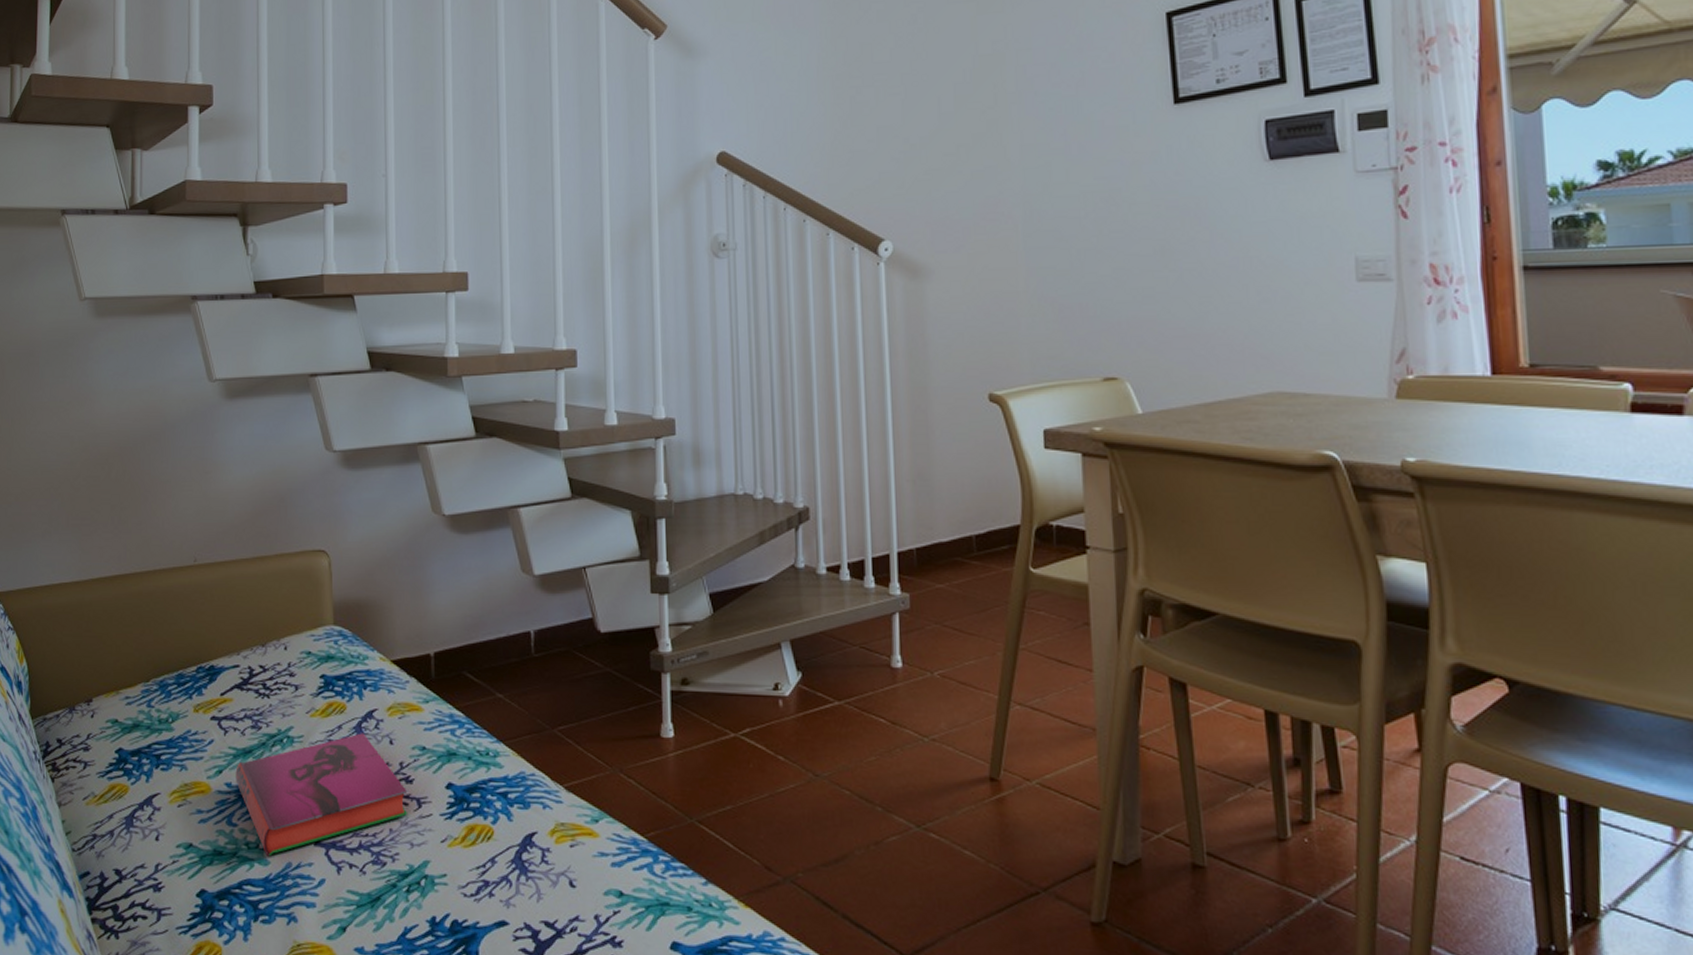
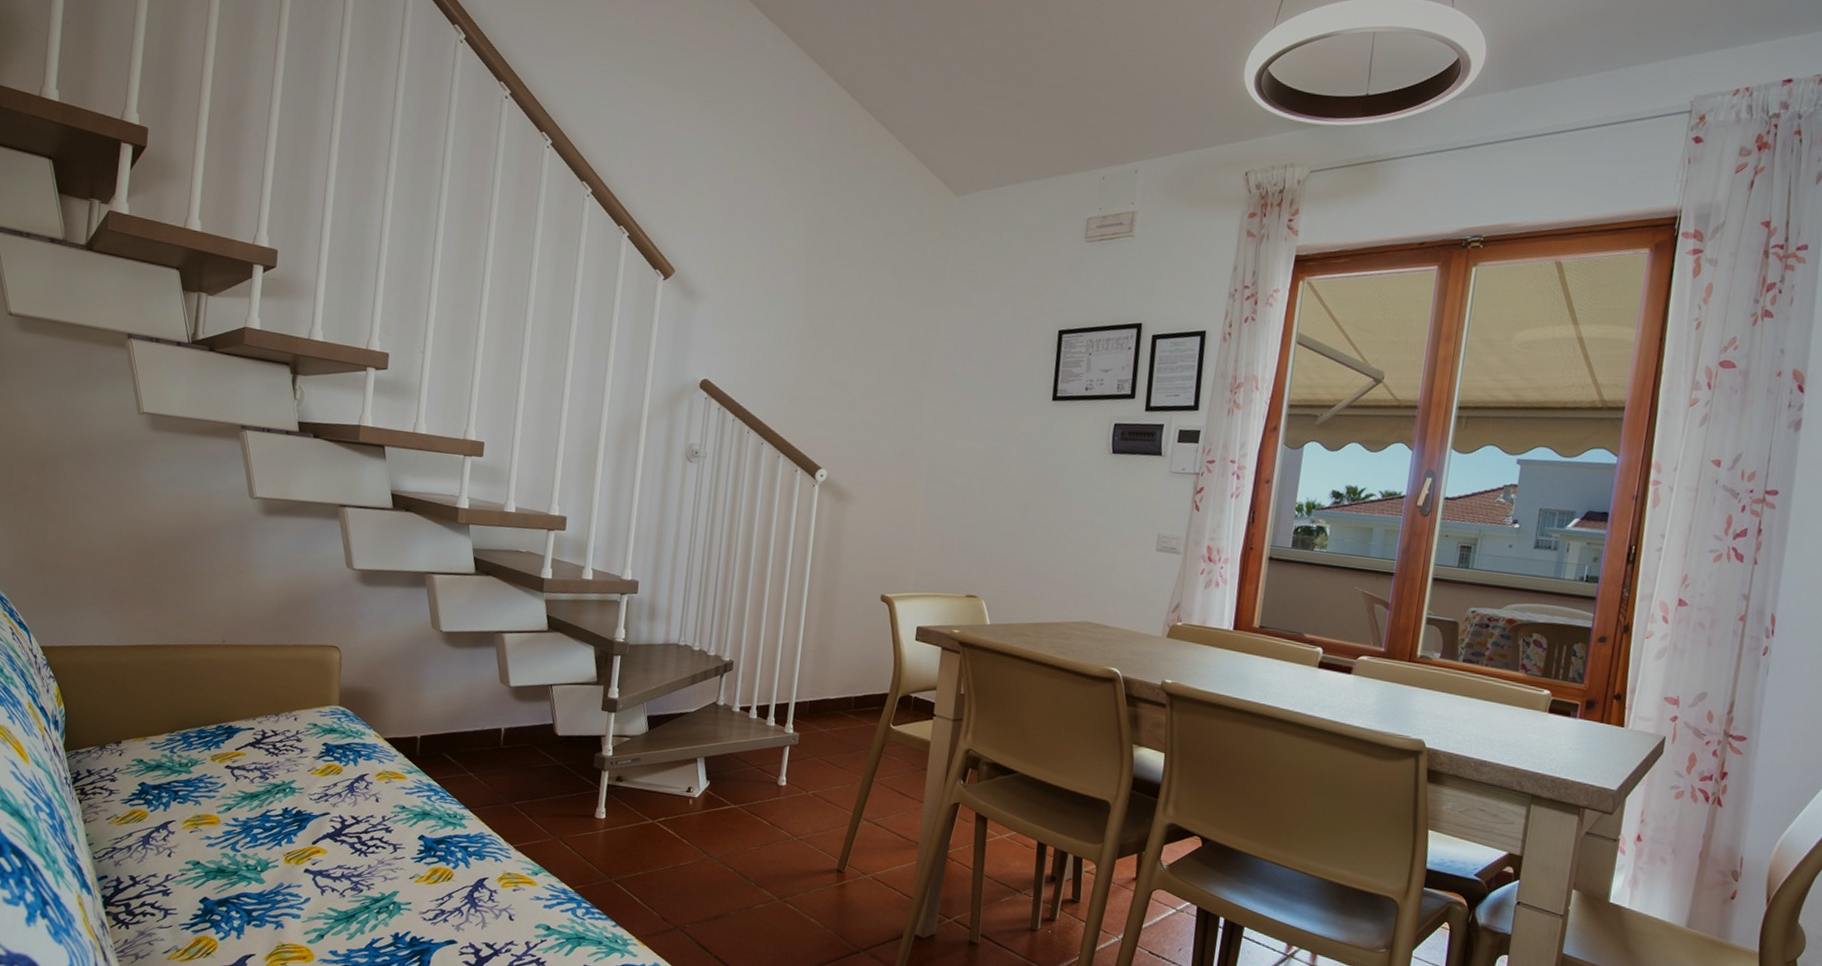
hardback book: present [235,733,408,857] -> none [242,790,387,877]

